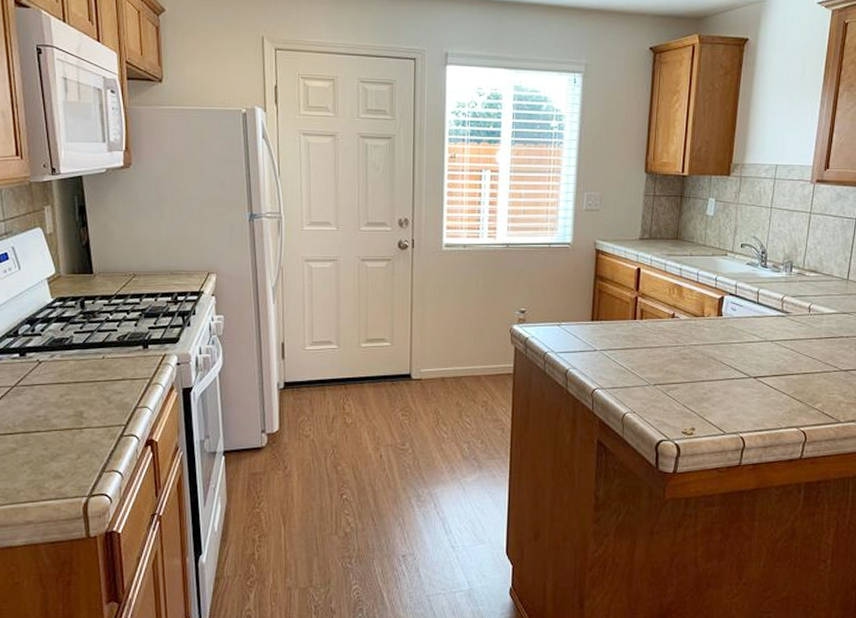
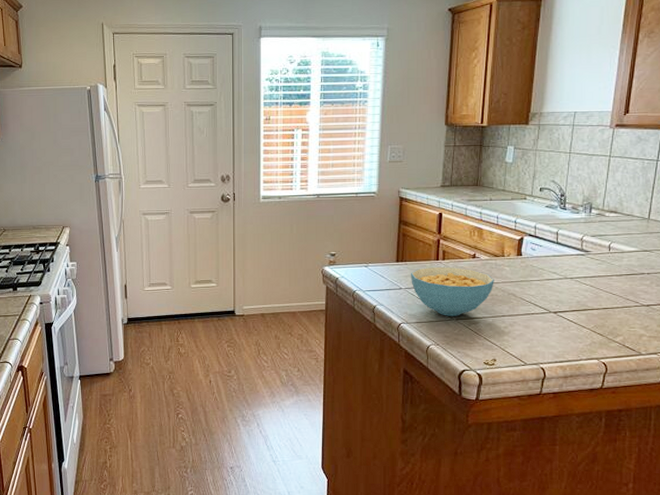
cereal bowl: none [607,326,694,381] -> present [411,266,494,316]

